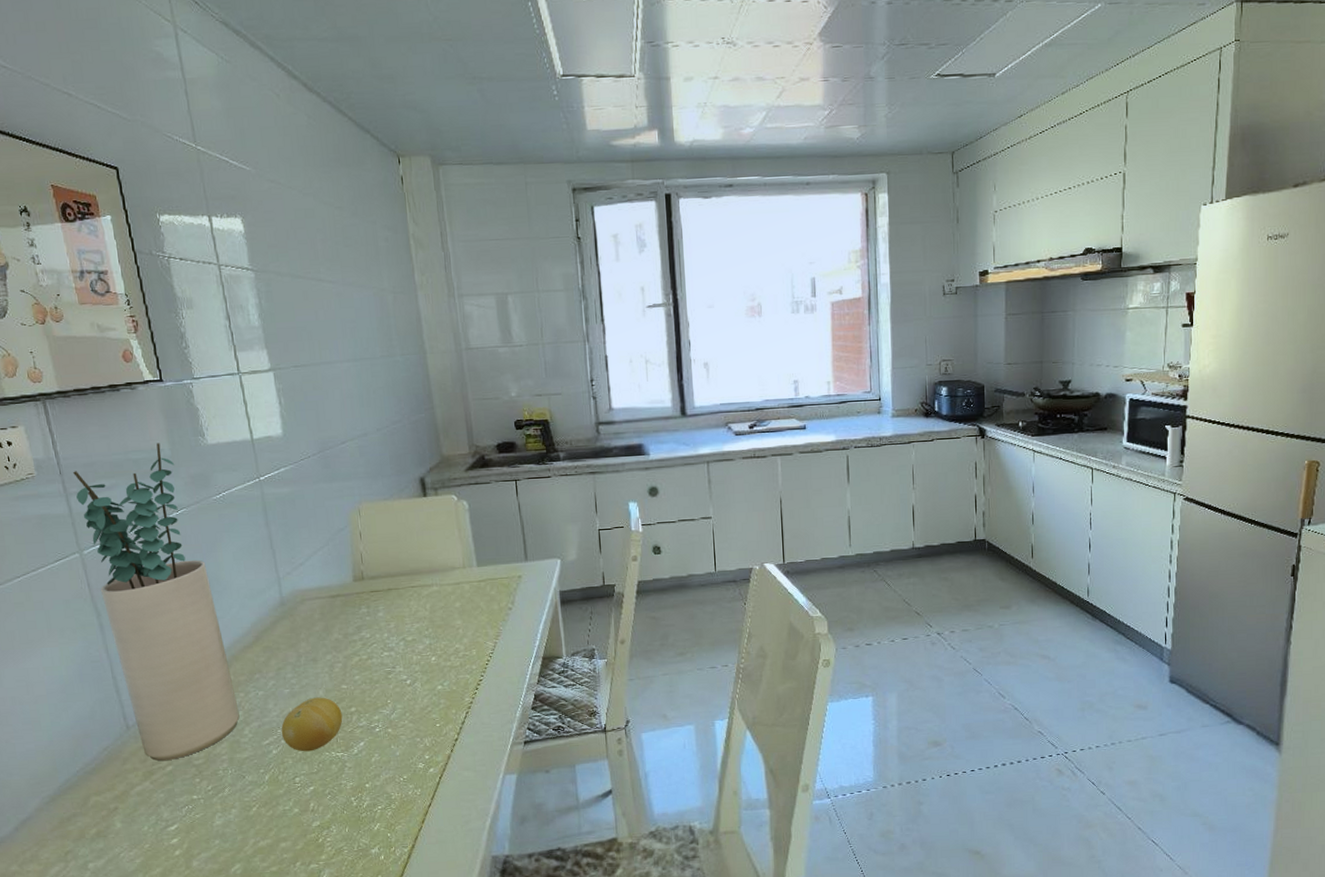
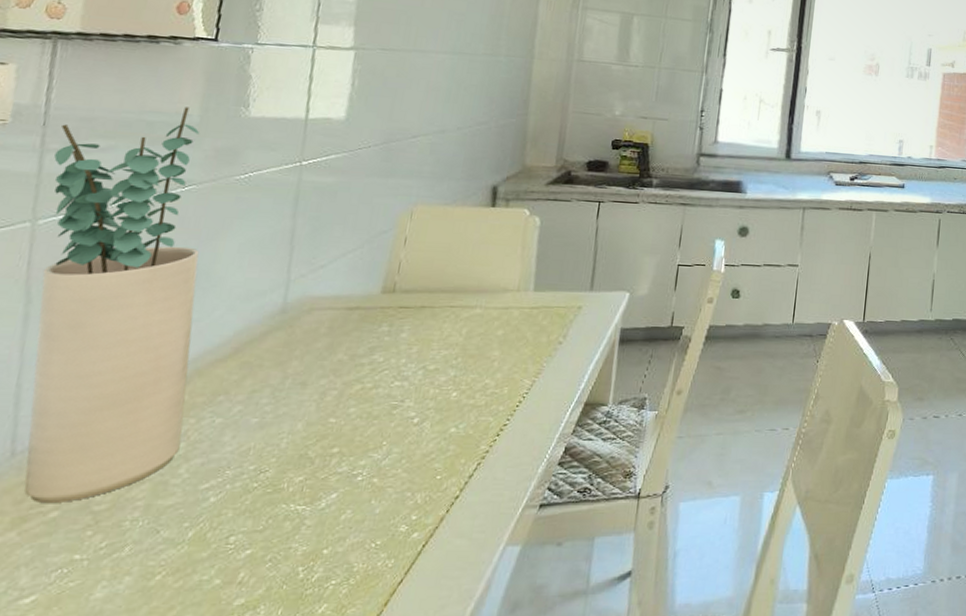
fruit: present [281,697,343,752] -> none [229,431,320,502]

